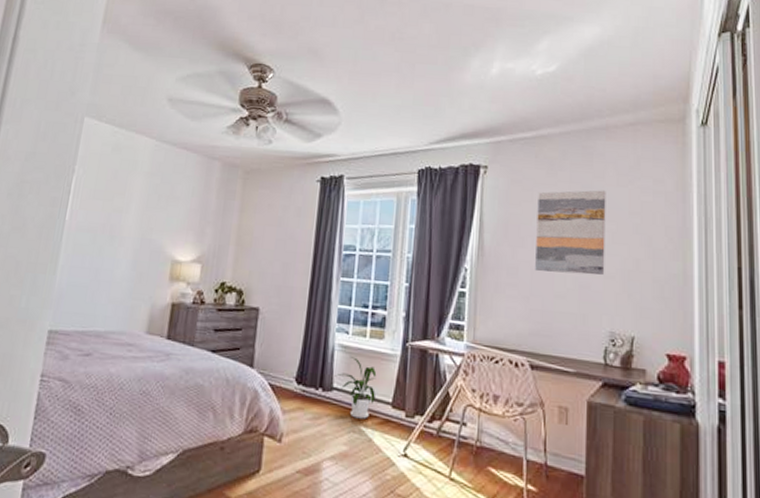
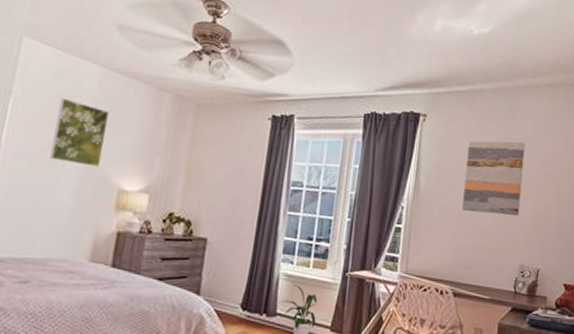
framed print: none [109,172,163,239] -> present [50,97,110,167]

